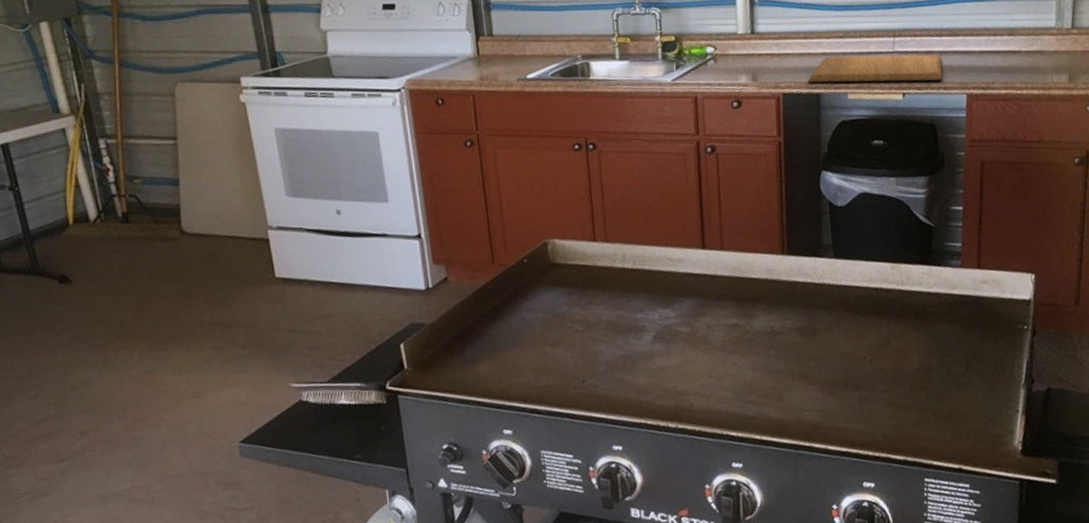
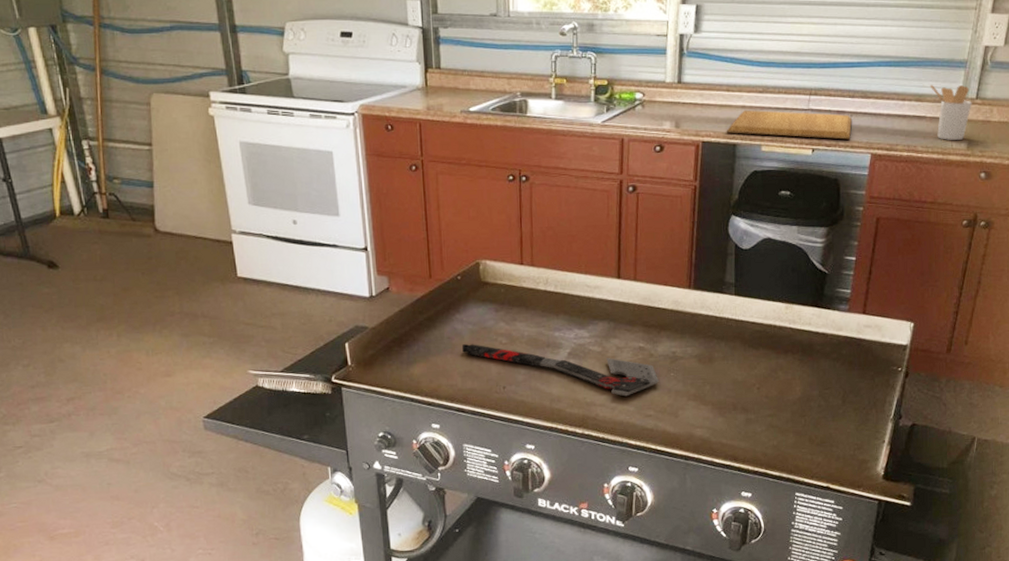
spatula: none [533,334,759,382] -> present [462,344,660,397]
utensil holder: none [1021,16,1069,74] -> present [930,84,972,140]

